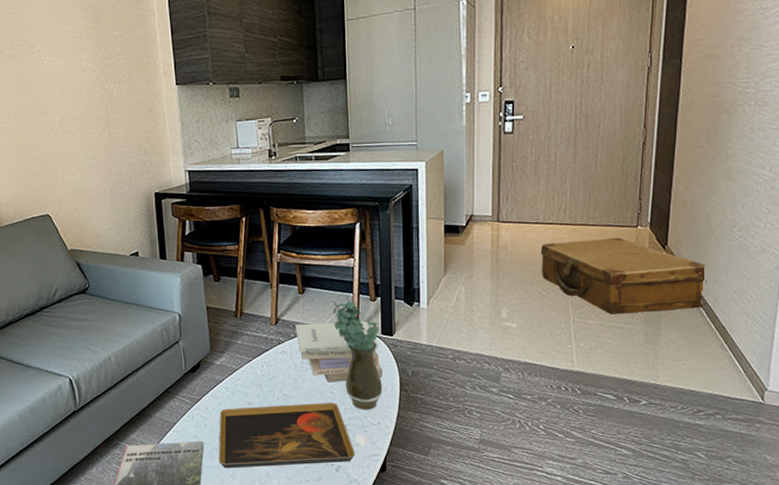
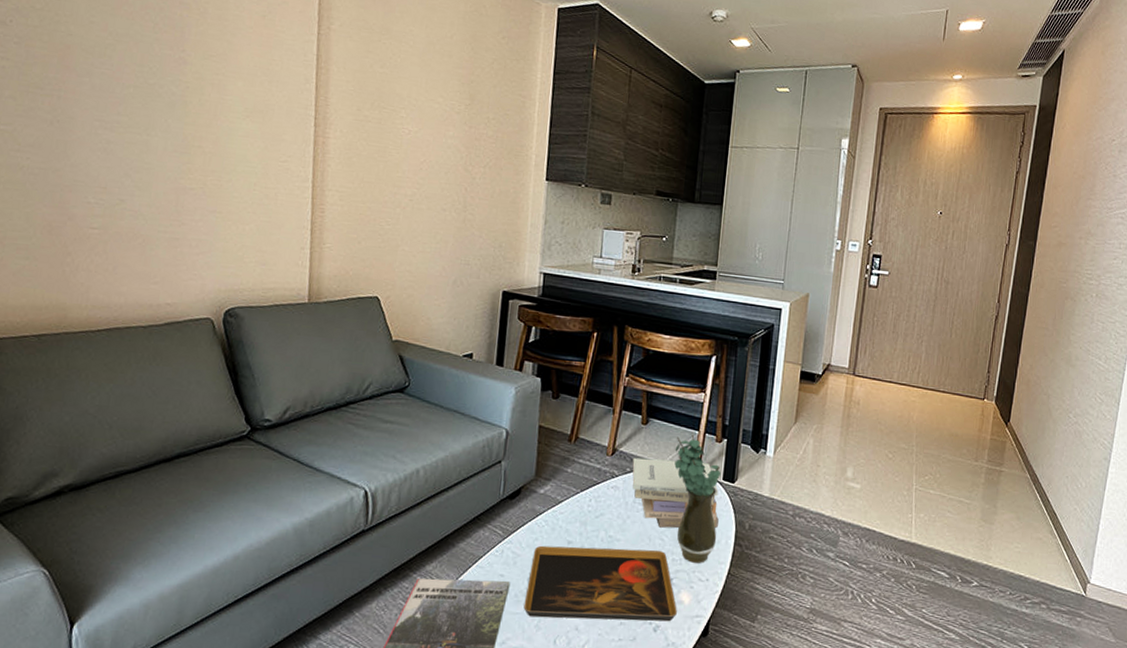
suitcase: present [540,237,707,314] -> none [890,404,1044,491]

